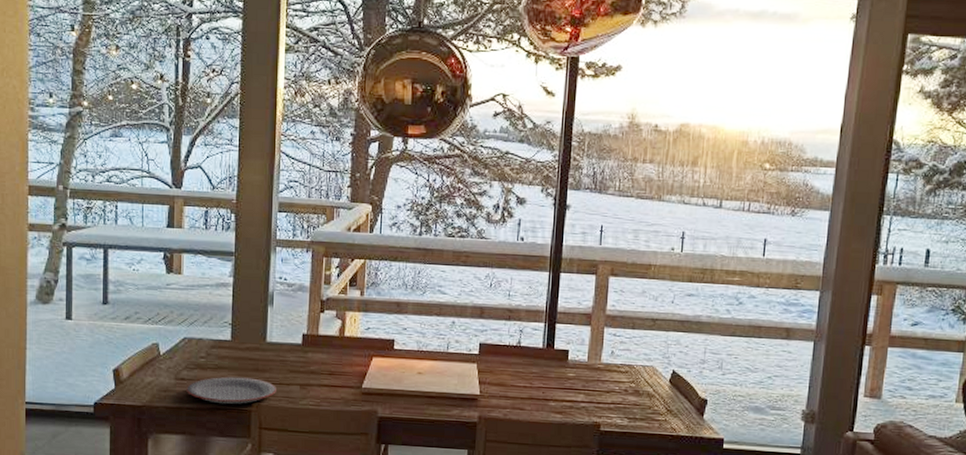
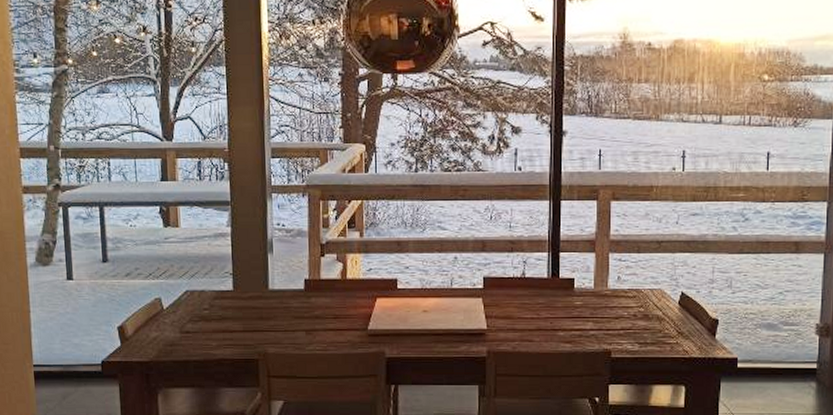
plate: present [186,376,276,405] -> none [192,327,282,355]

